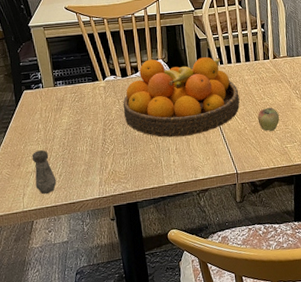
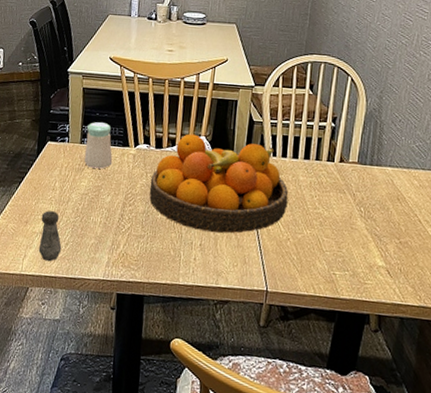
salt shaker: none [57,64,87,106] -> present [84,122,113,169]
apple: present [257,107,280,132] -> none [305,220,334,251]

